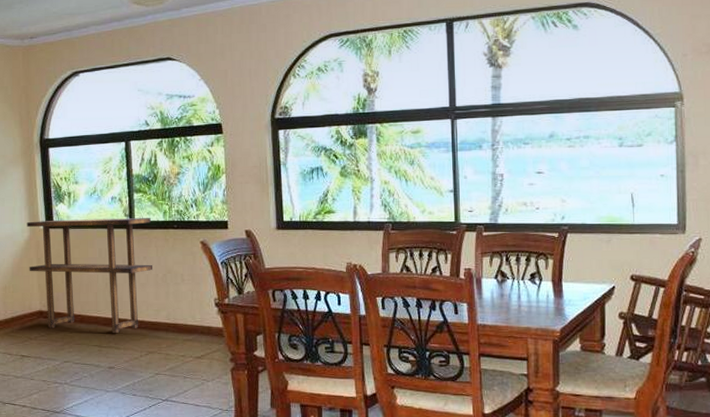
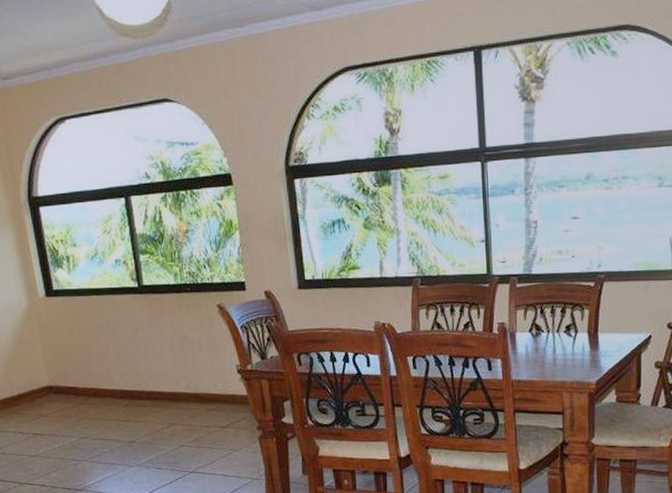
console table: present [26,218,152,334] -> none [23,281,167,407]

